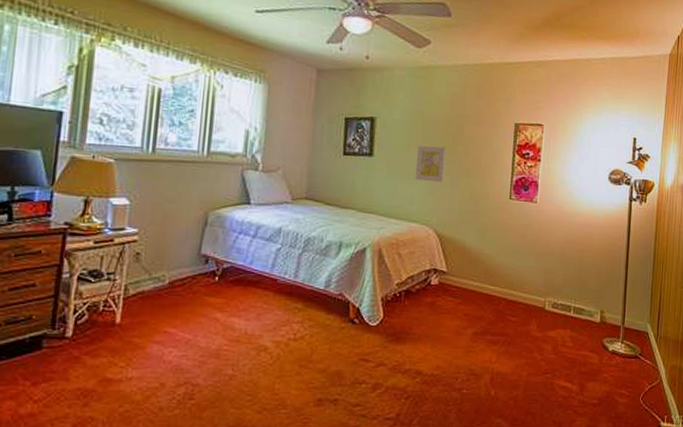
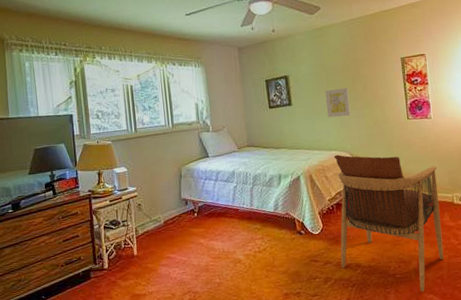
armchair: none [397,228,534,415] -> present [334,154,444,292]

